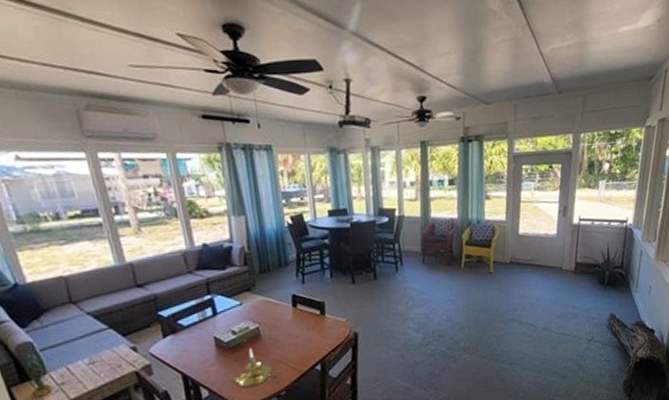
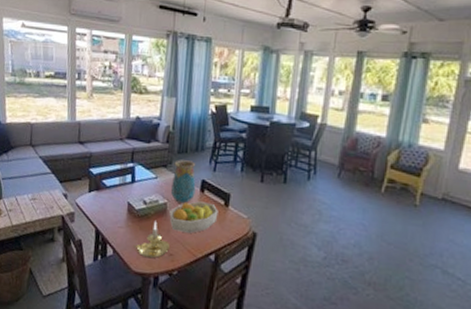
vase: none [258,278,288,326] -> present [170,159,196,205]
fruit bowl: none [264,315,316,353] -> present [169,201,218,233]

